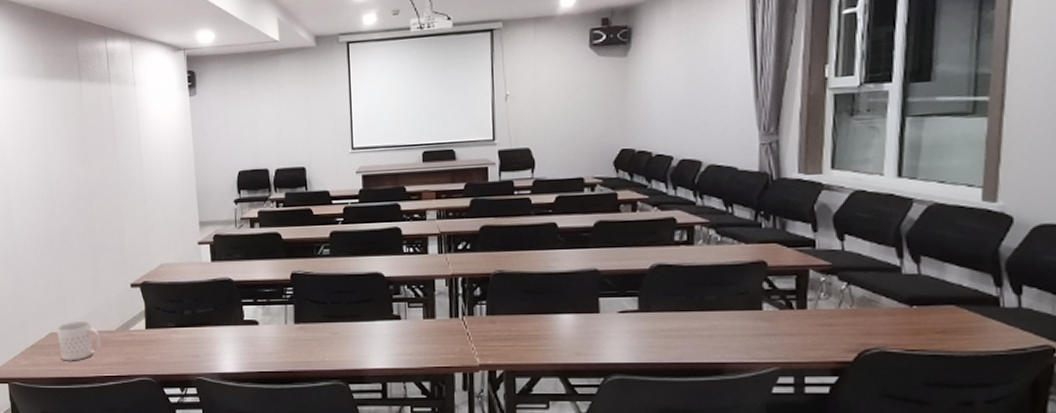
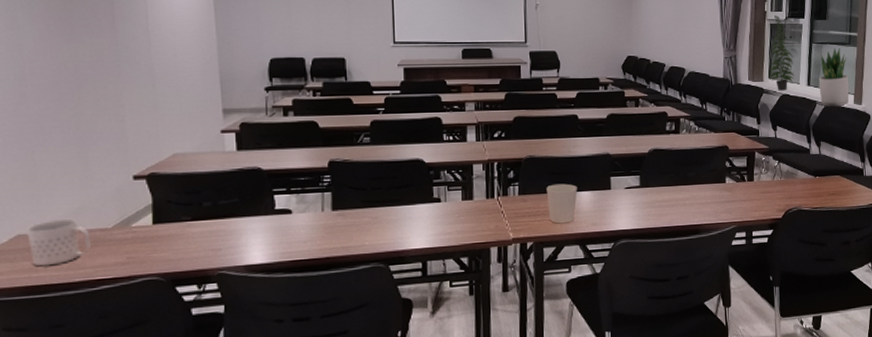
dixie cup: none [519,304,557,351] -> present [546,183,578,224]
plant: none [831,81,875,186] -> present [769,15,794,91]
planter: none [917,119,974,206] -> present [819,47,849,106]

